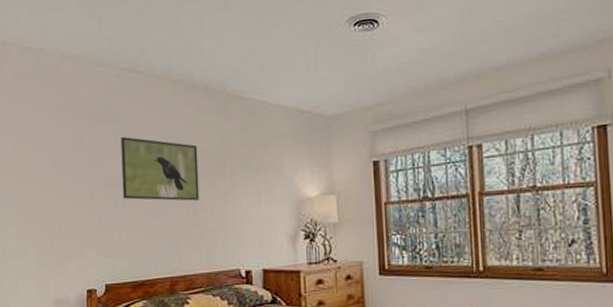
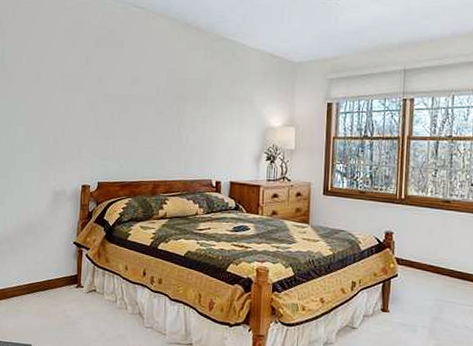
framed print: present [121,136,200,201] -> none [119,60,186,120]

